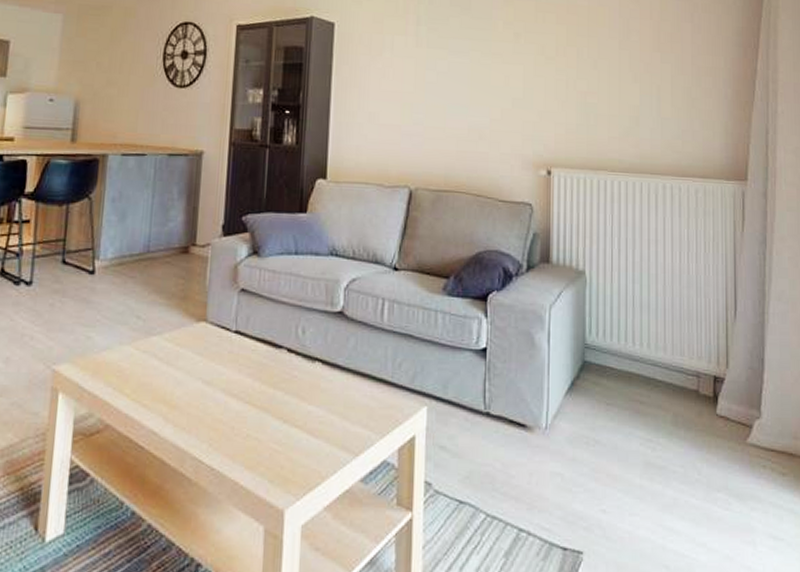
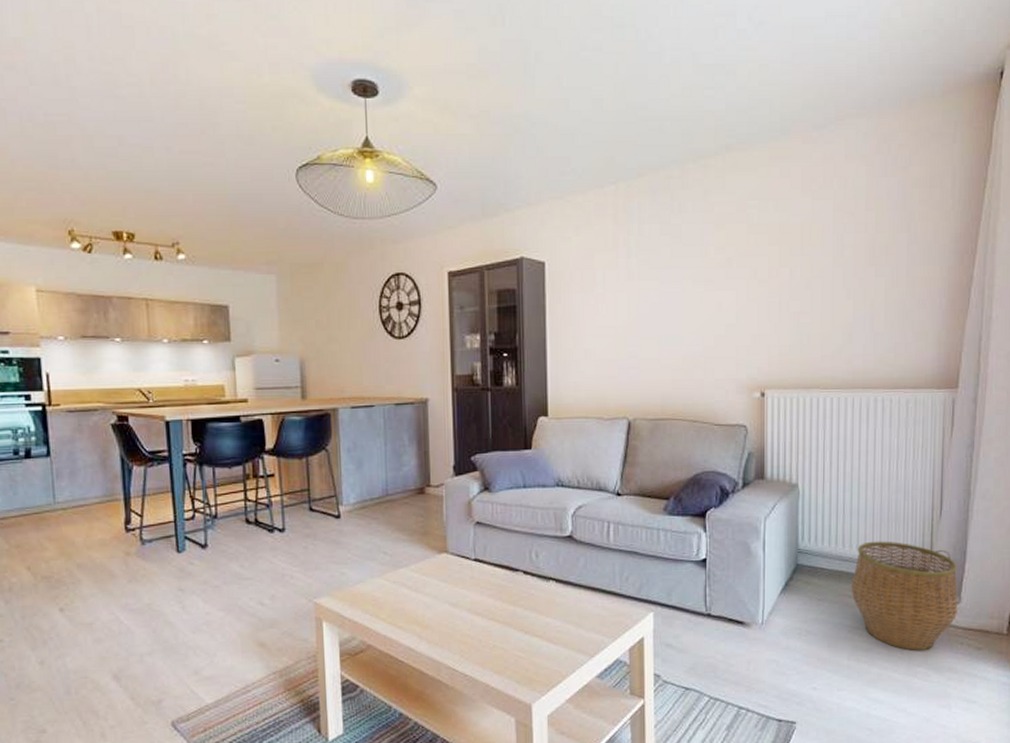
basket: none [642,340,759,472] -> present [851,541,958,651]

